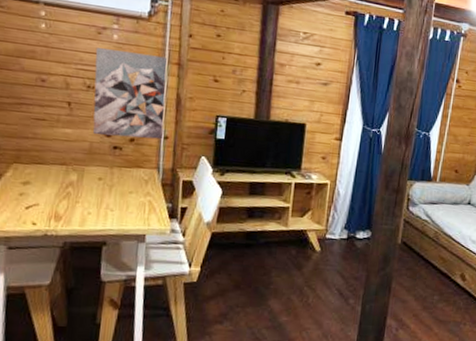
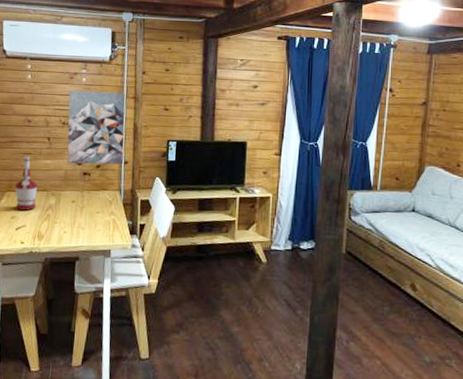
alcohol: none [24,123,55,187] -> present [15,156,38,211]

